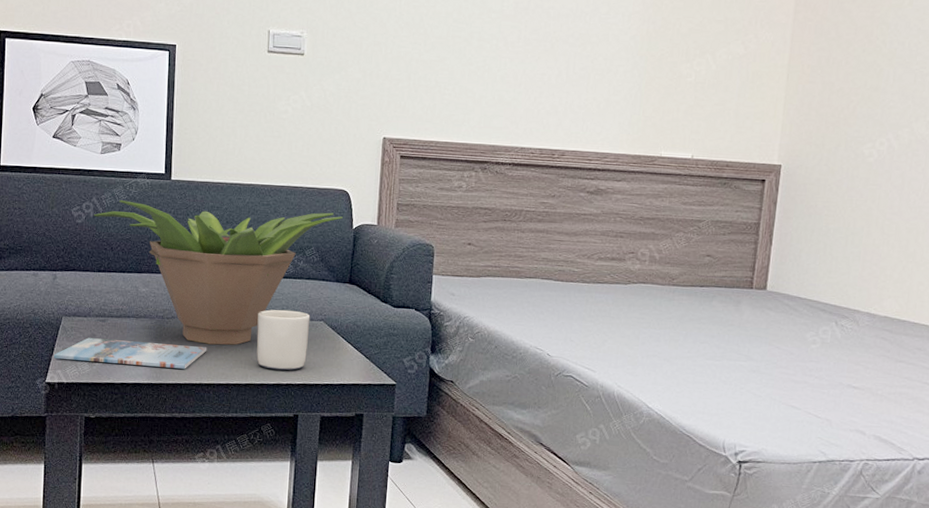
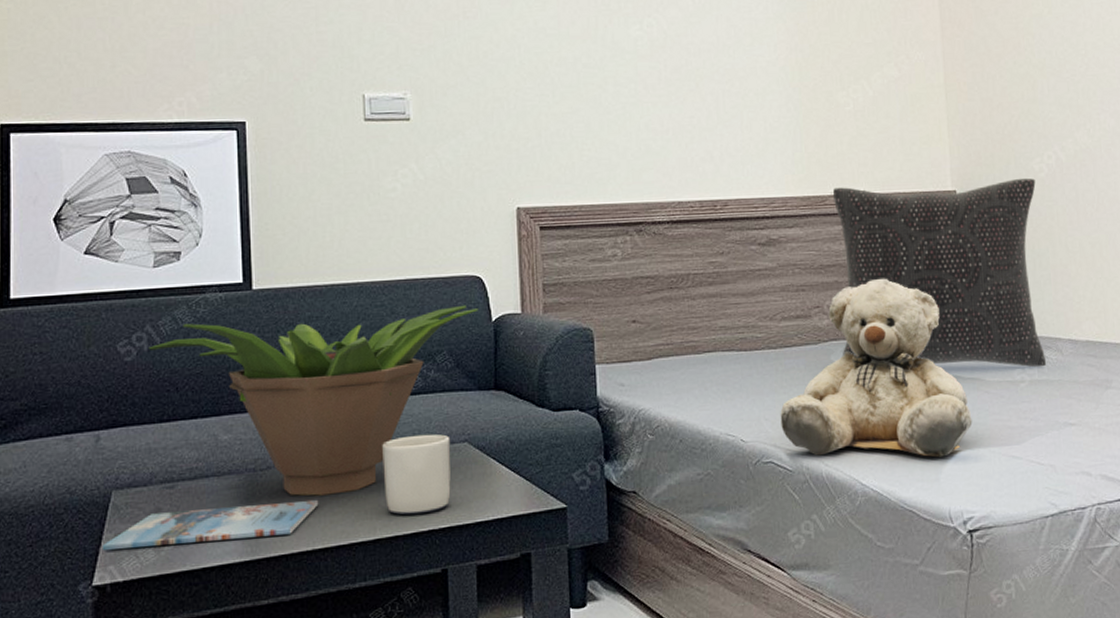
teddy bear: none [583,235,760,396] -> present [780,278,973,458]
pillow: none [647,150,863,334] -> present [832,178,1047,368]

